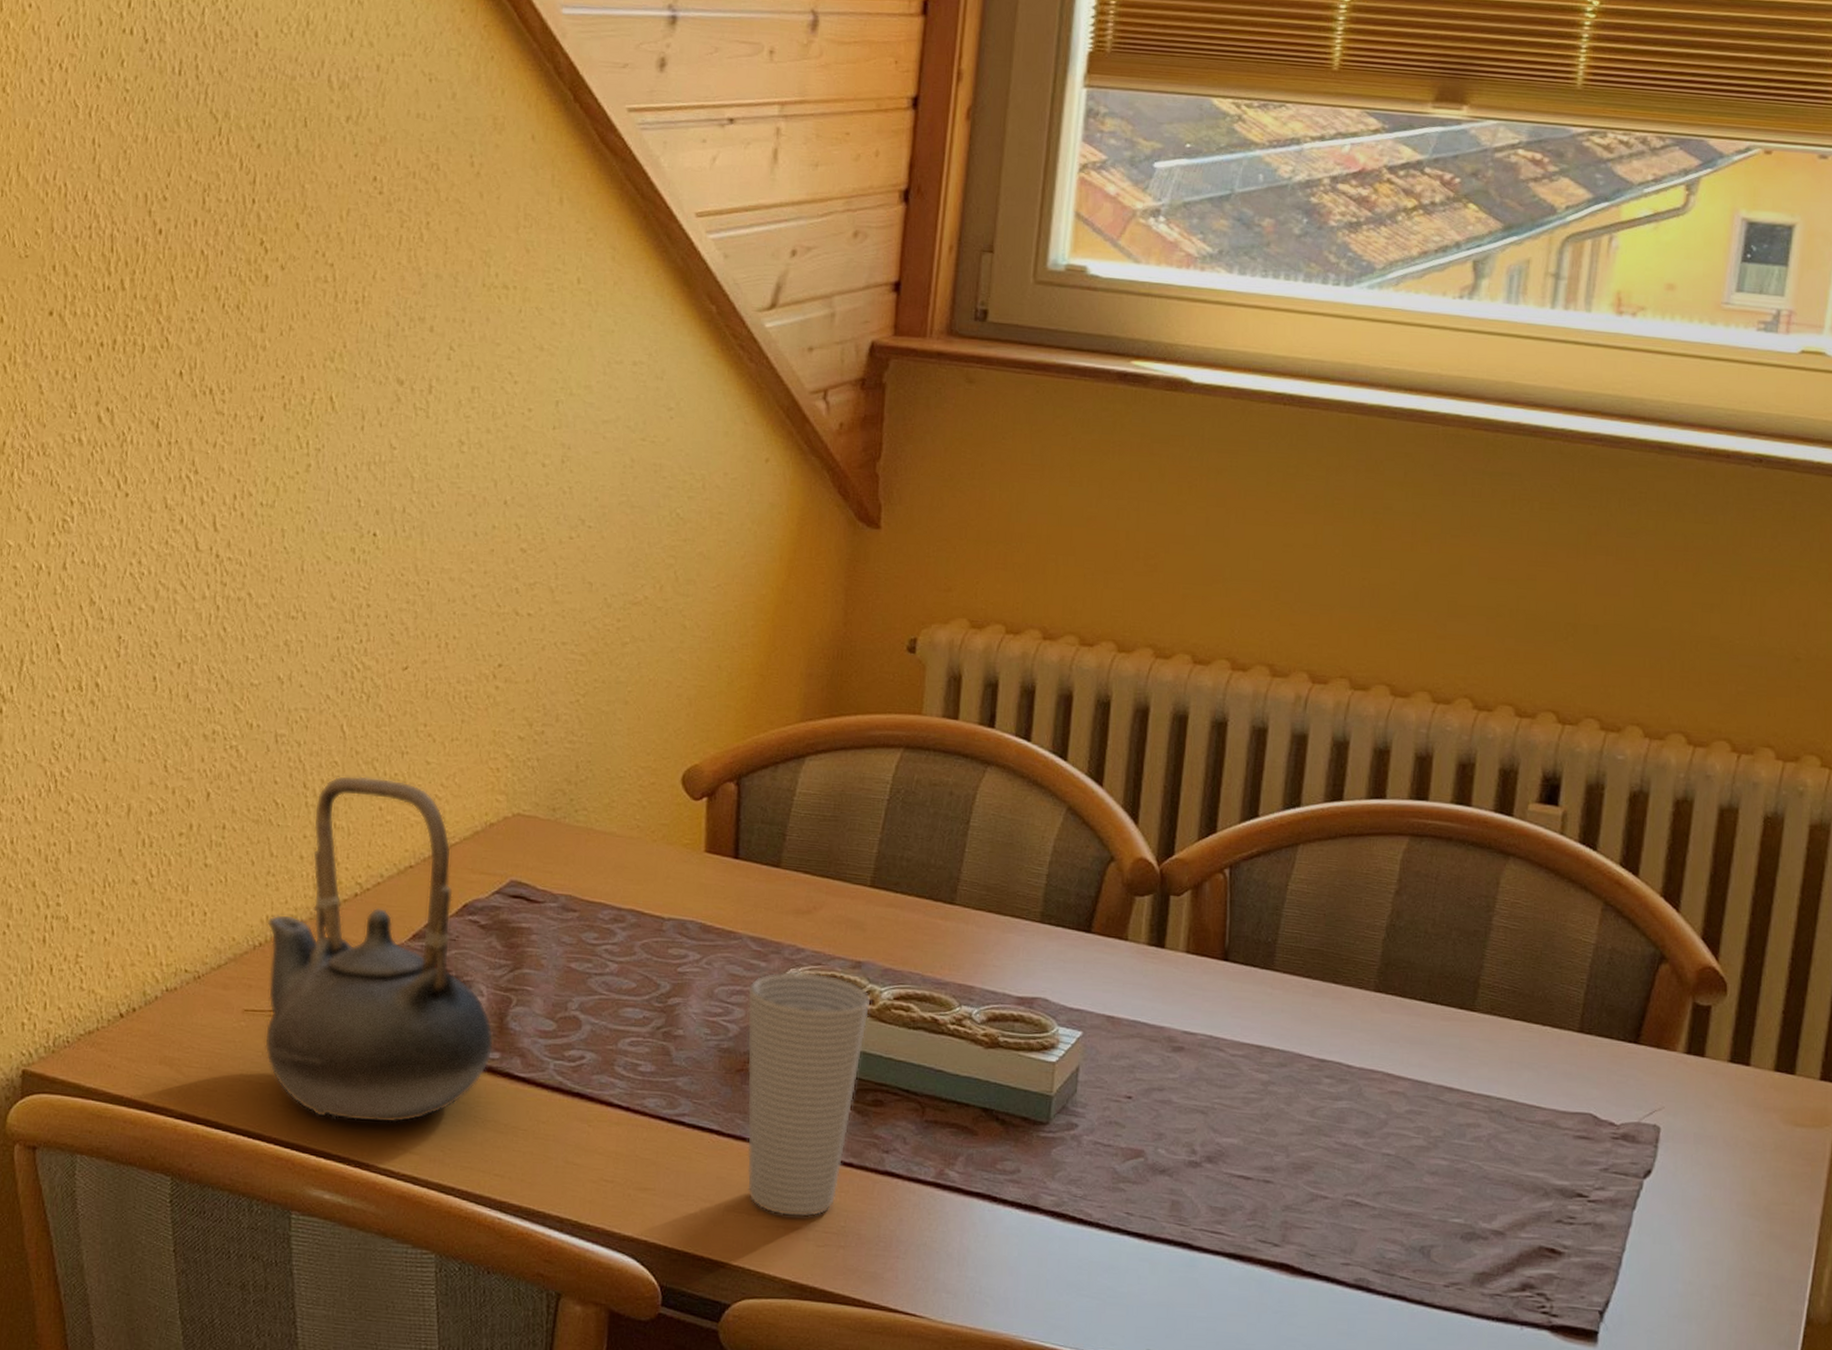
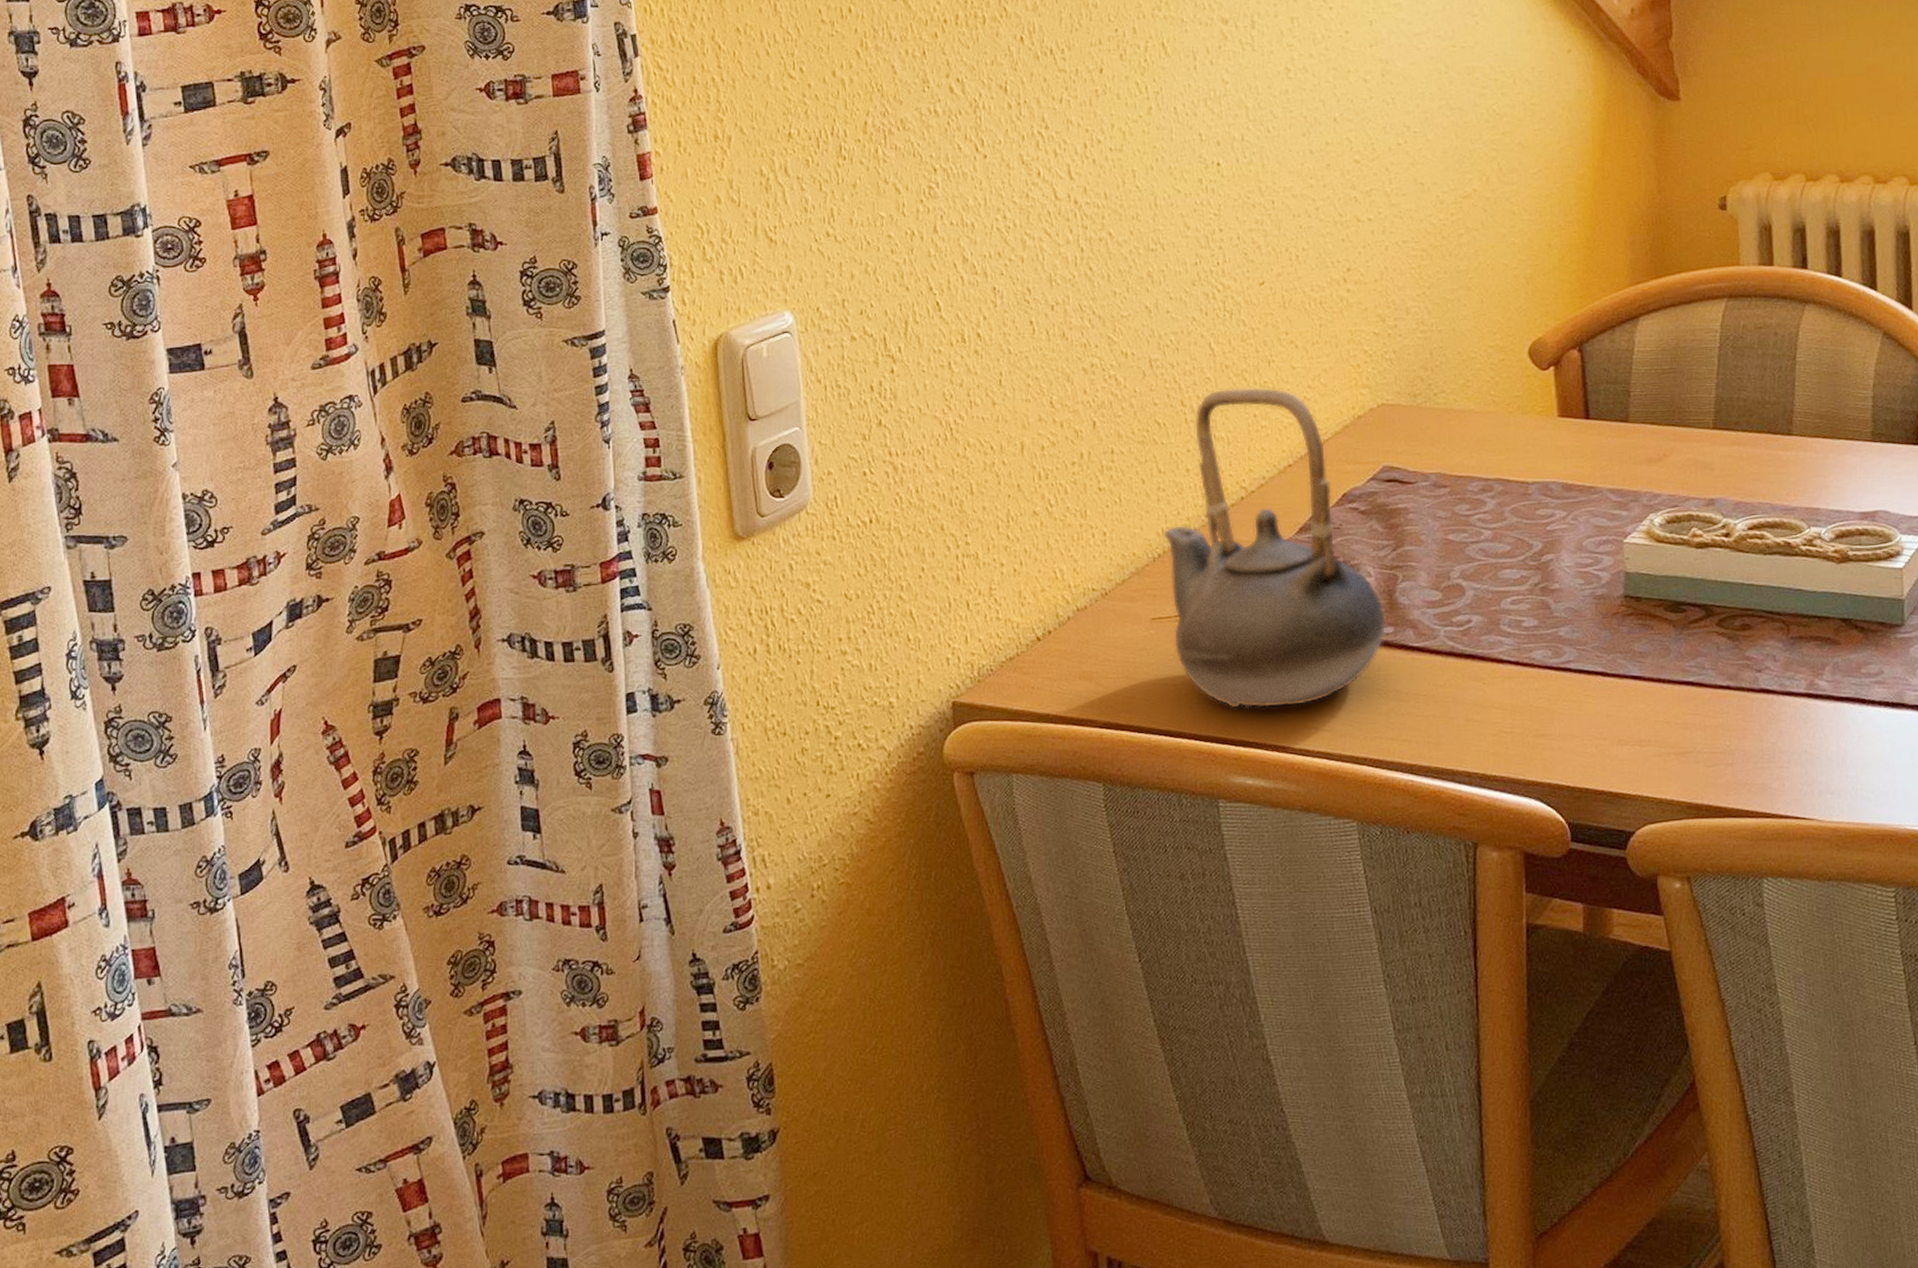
cup: present [747,971,871,1218] -> none [1613,514,1728,743]

